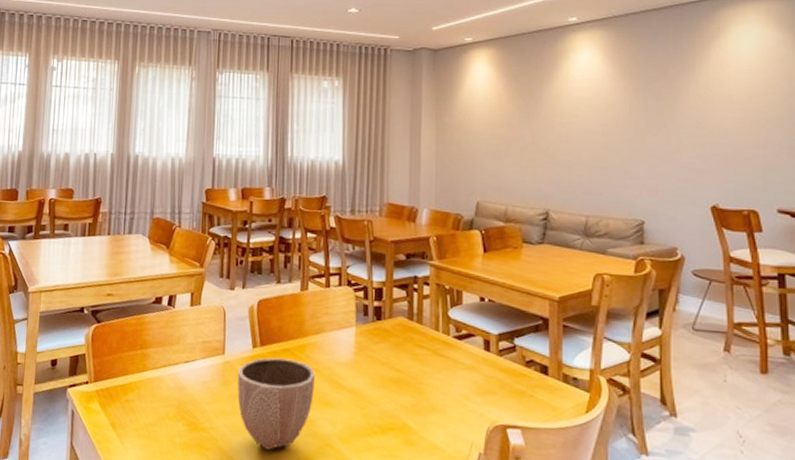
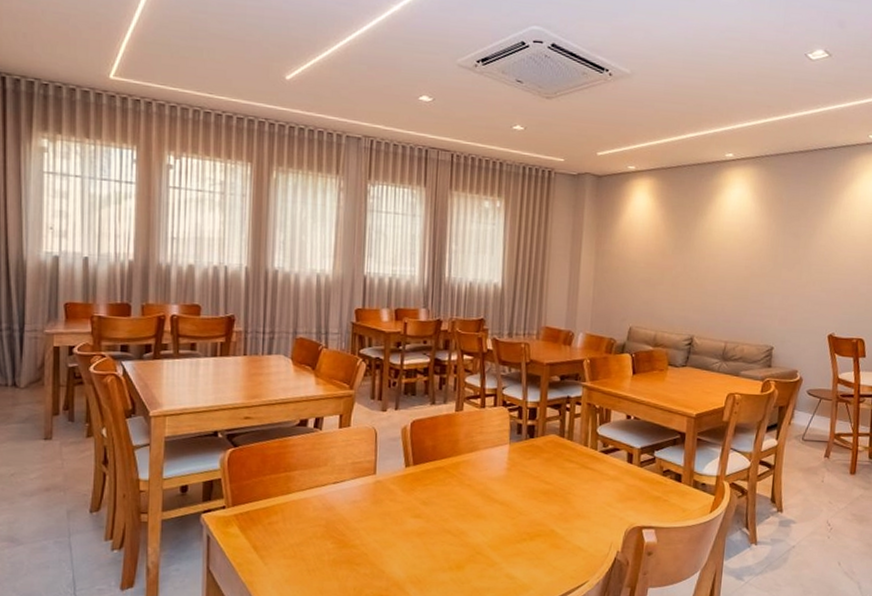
decorative bowl: present [237,357,316,450] -> none [389,476,469,561]

